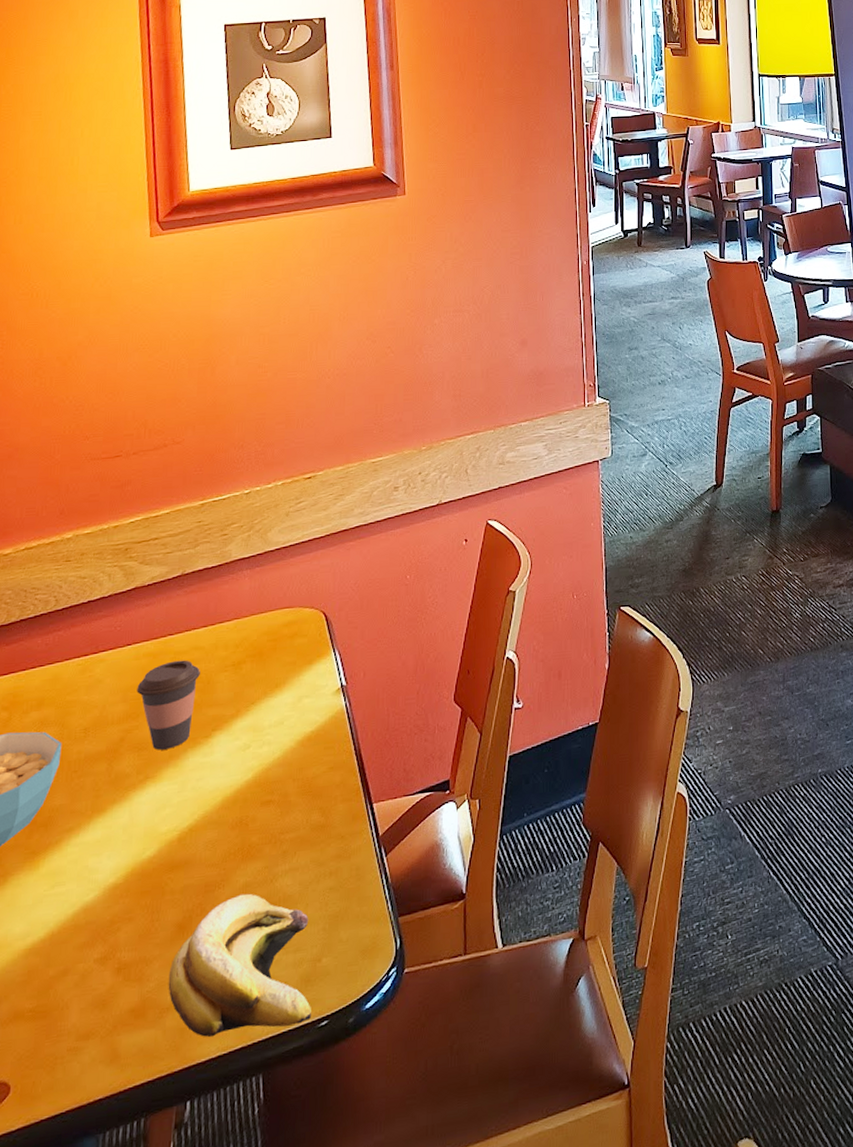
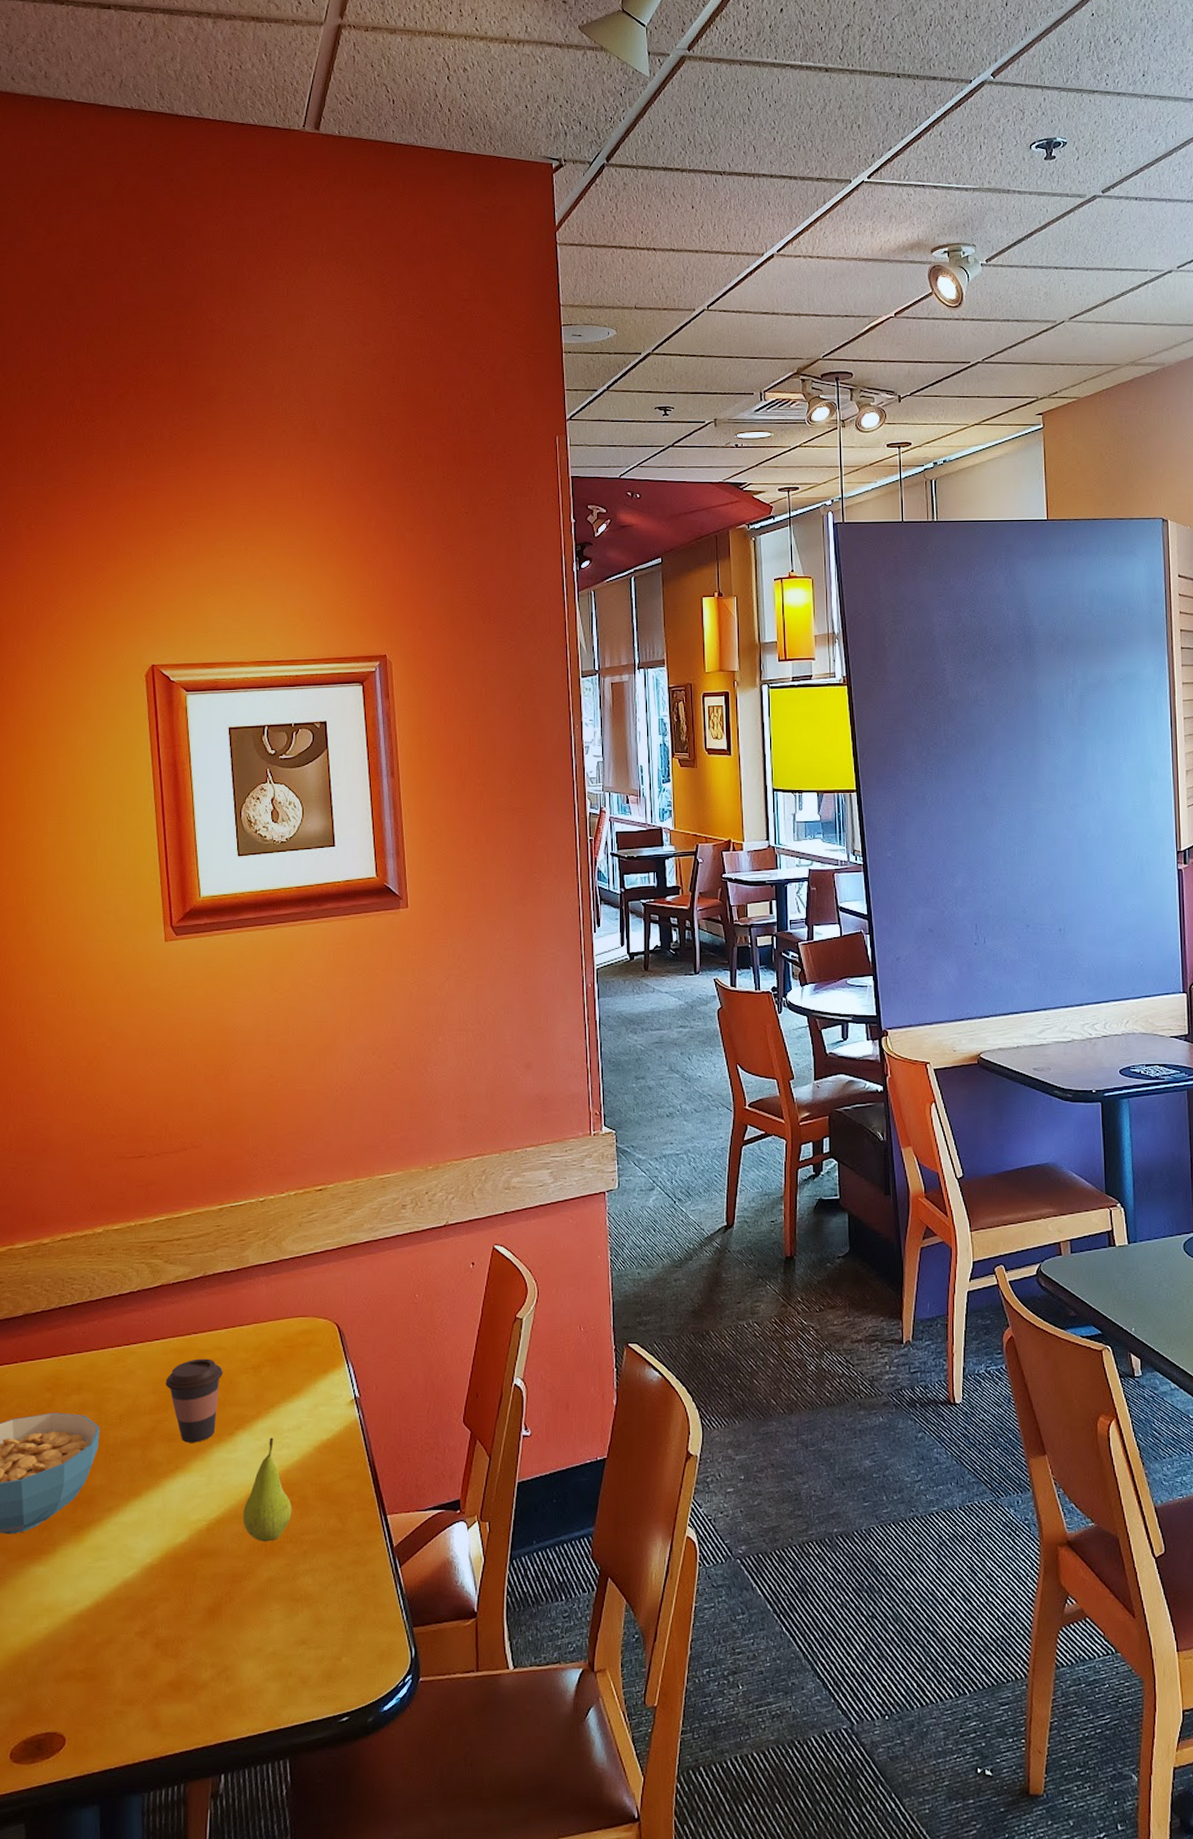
banana: present [168,893,311,1037] -> none [201,1587,333,1717]
fruit: none [218,735,272,847] -> present [243,1437,292,1542]

